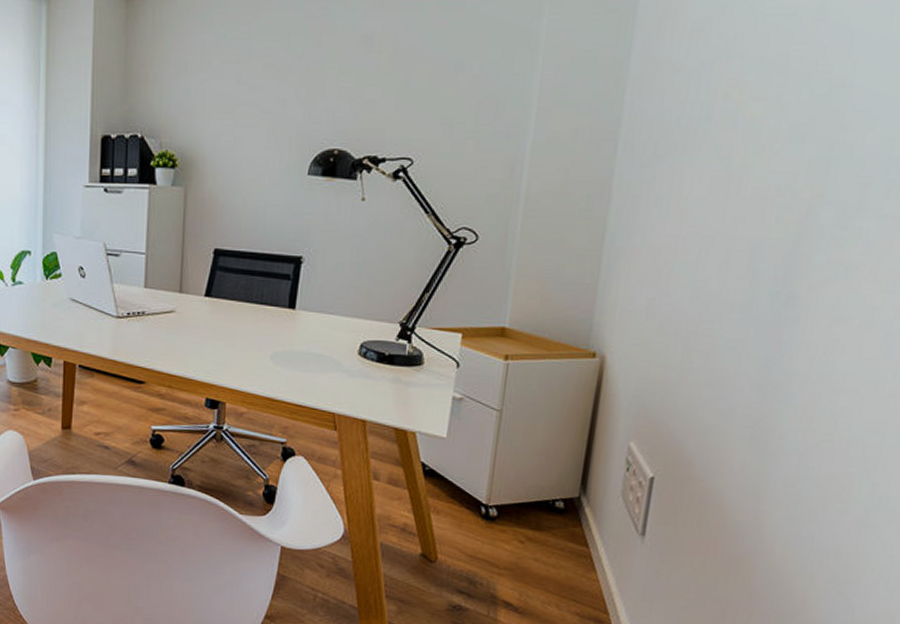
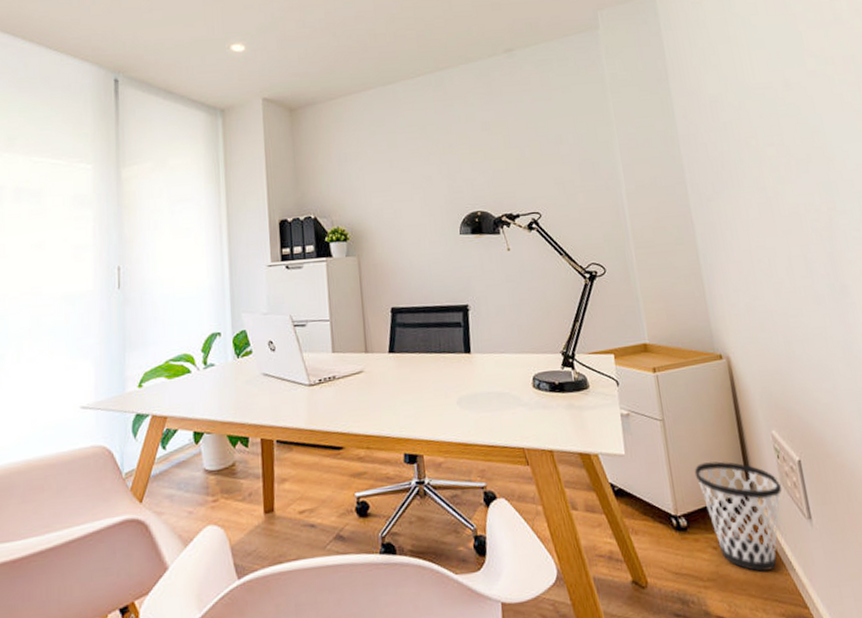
wastebasket: none [521,460,621,573] -> present [694,461,782,572]

